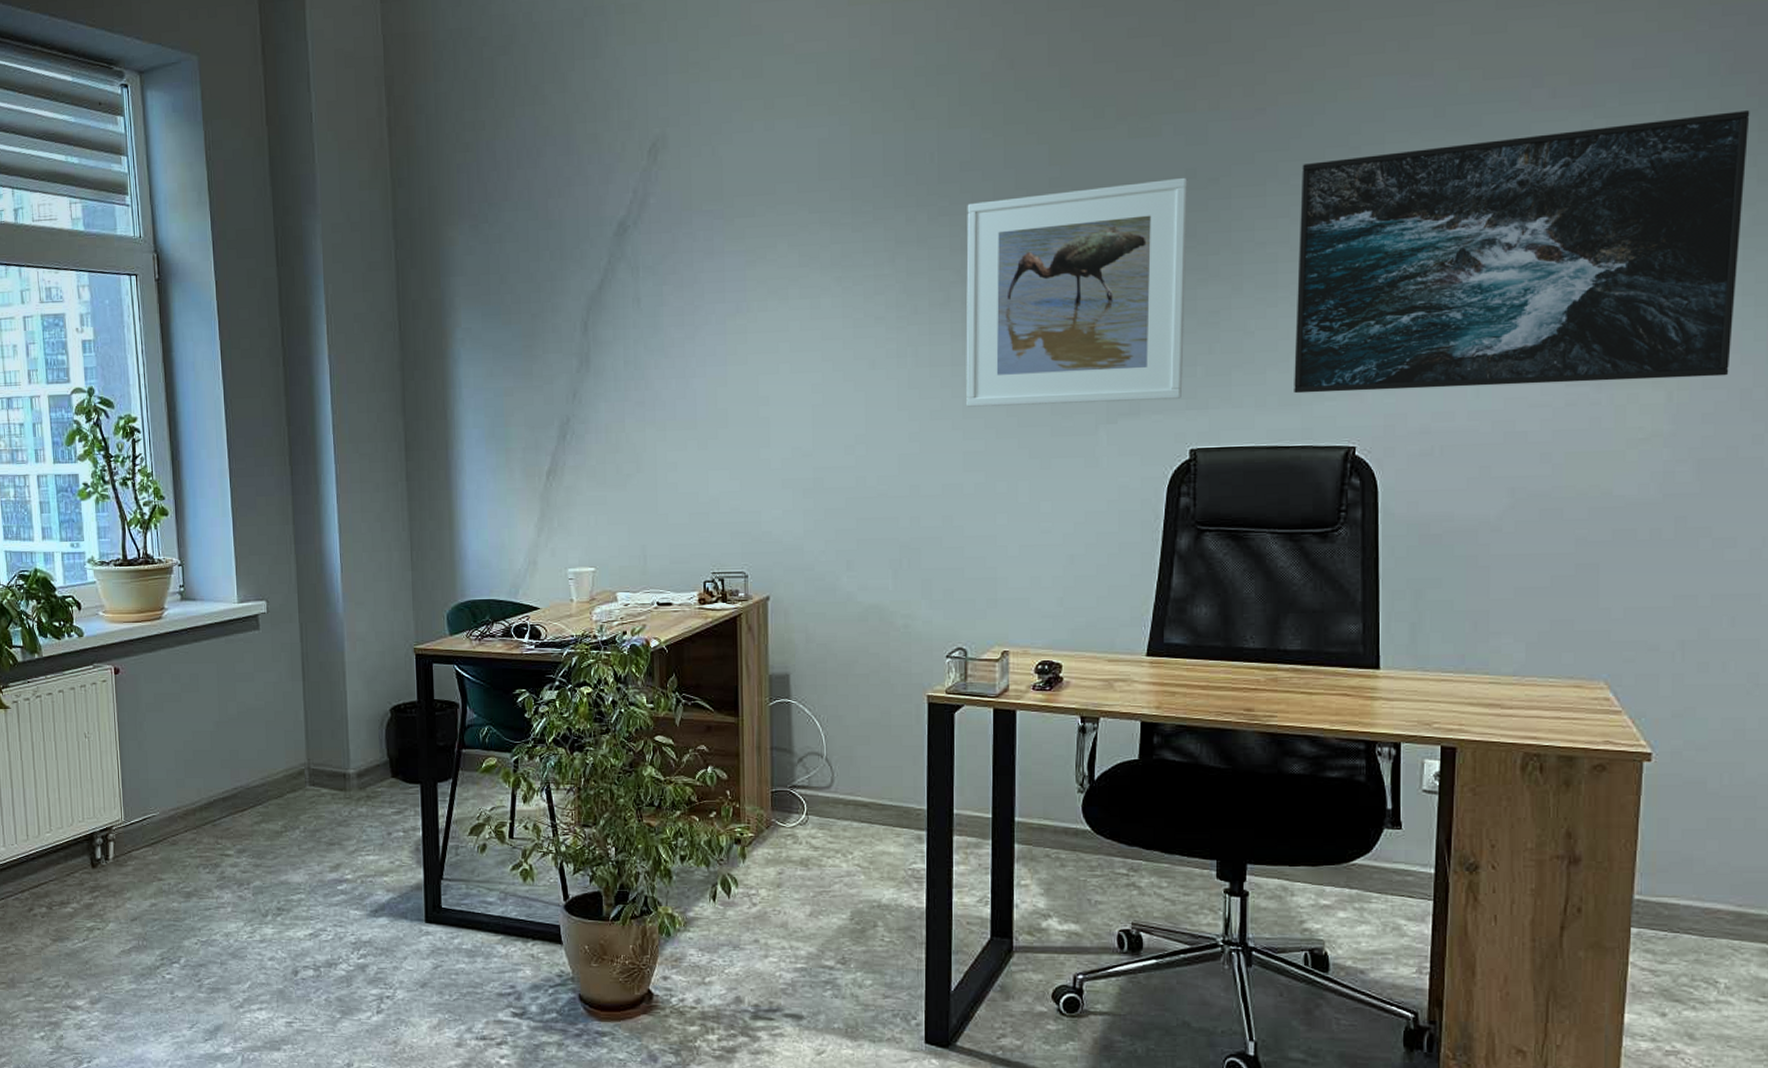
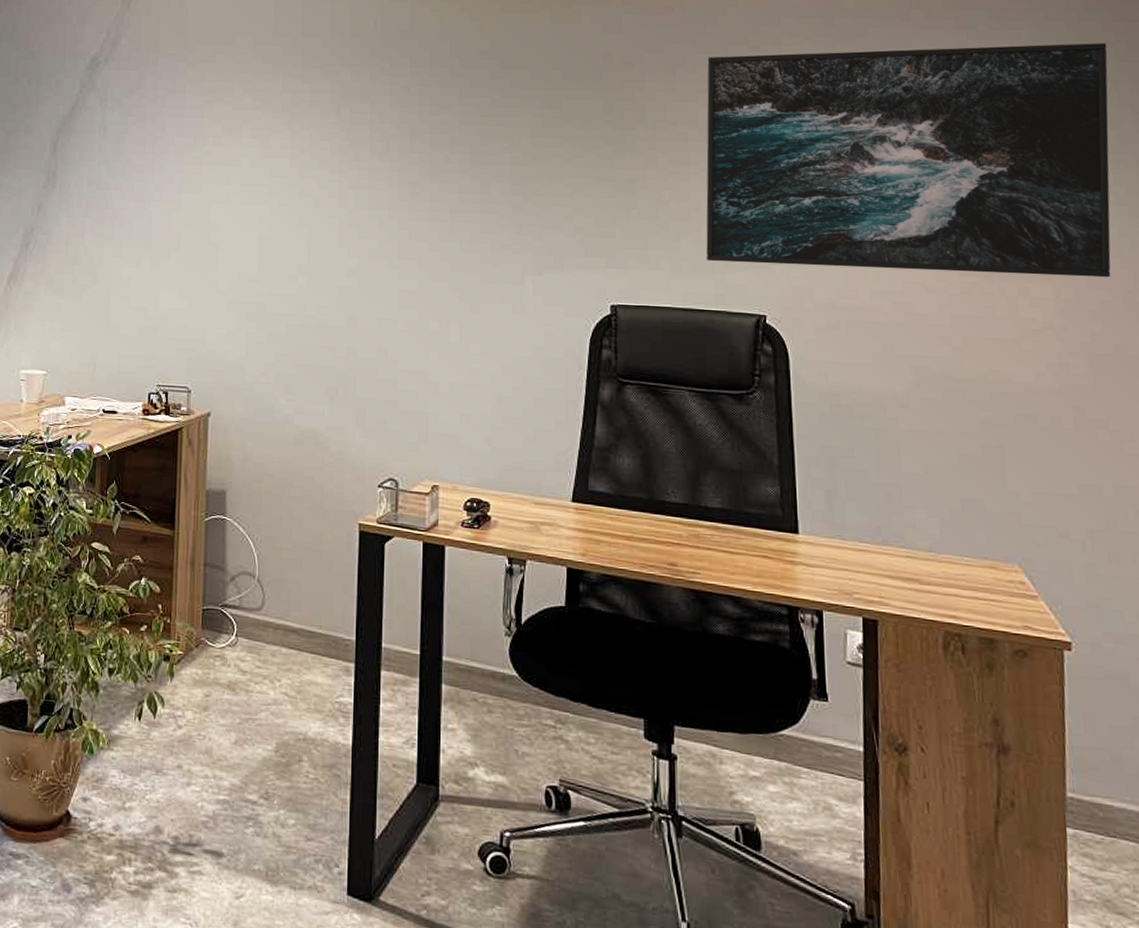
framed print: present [966,177,1188,407] -> none [402,59,606,257]

